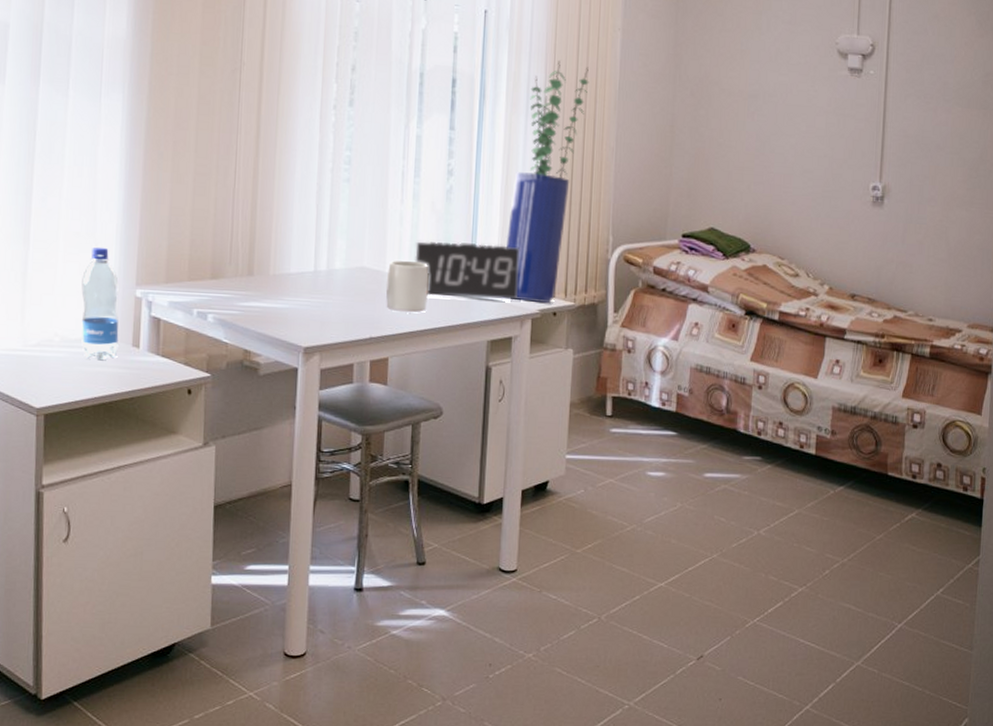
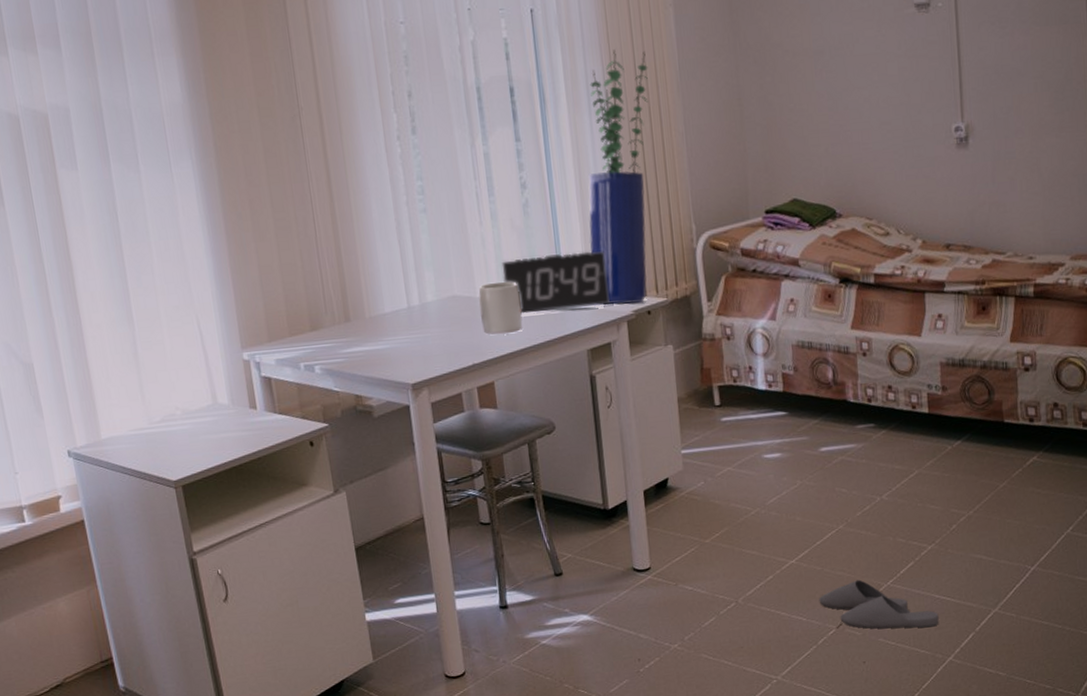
bottle: present [81,247,119,361] -> none [189,316,238,427]
slippers: none [683,612,801,672] -> present [819,579,939,629]

